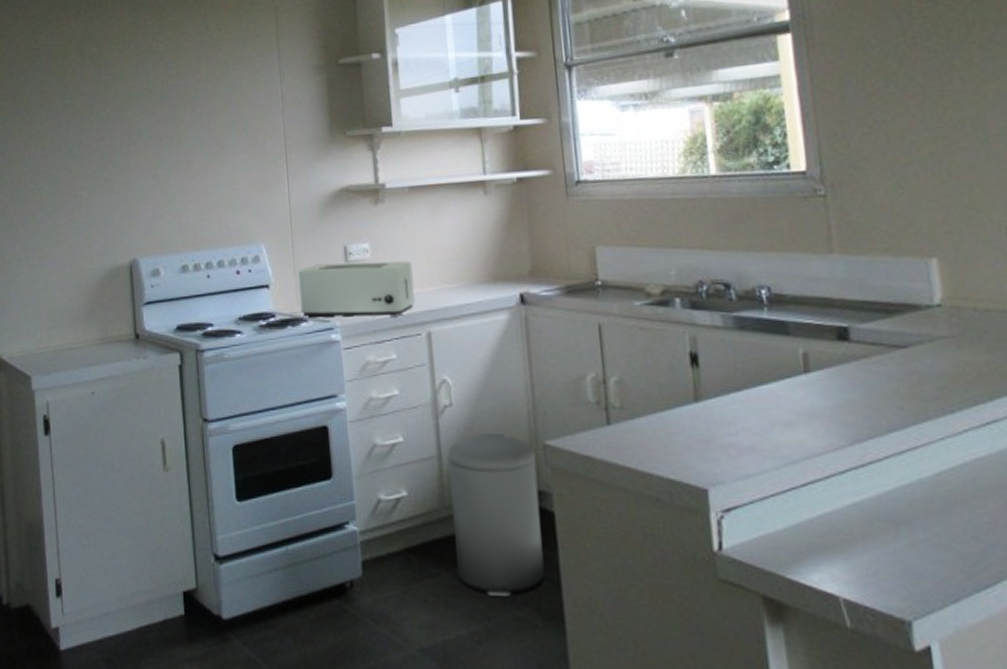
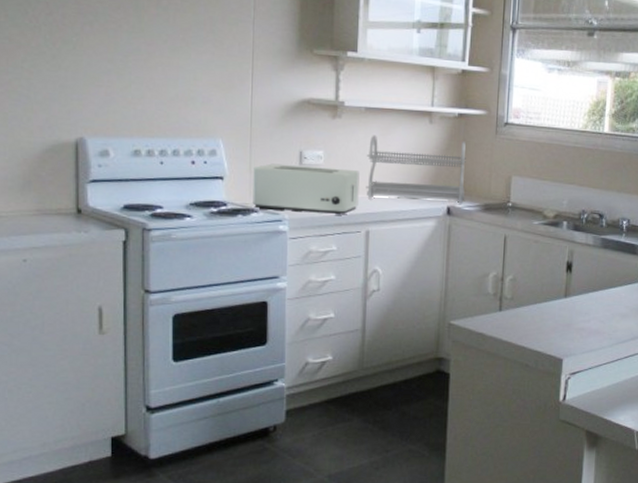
dish rack: none [417,210,539,295] -> present [366,135,466,205]
pedal bin: present [446,434,545,598] -> none [366,314,441,436]

